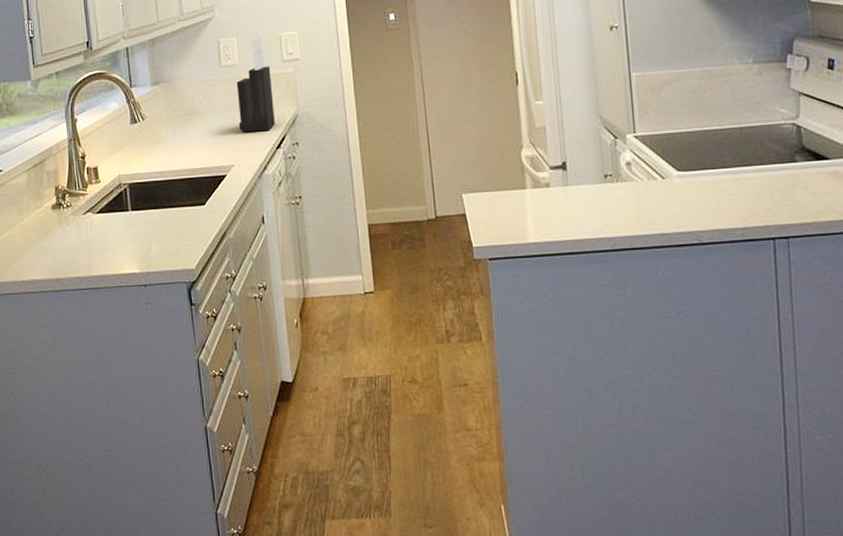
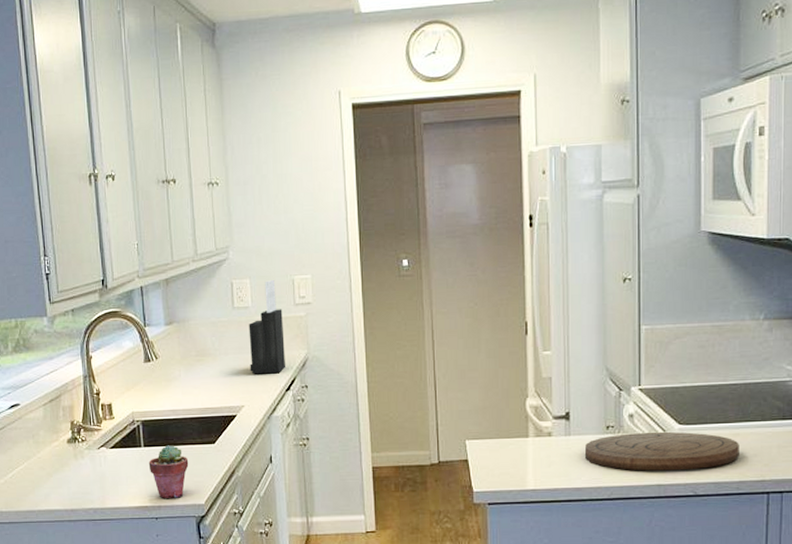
potted succulent: none [136,208,178,264] -> present [148,445,189,498]
cutting board: none [584,178,741,220] -> present [585,431,739,471]

